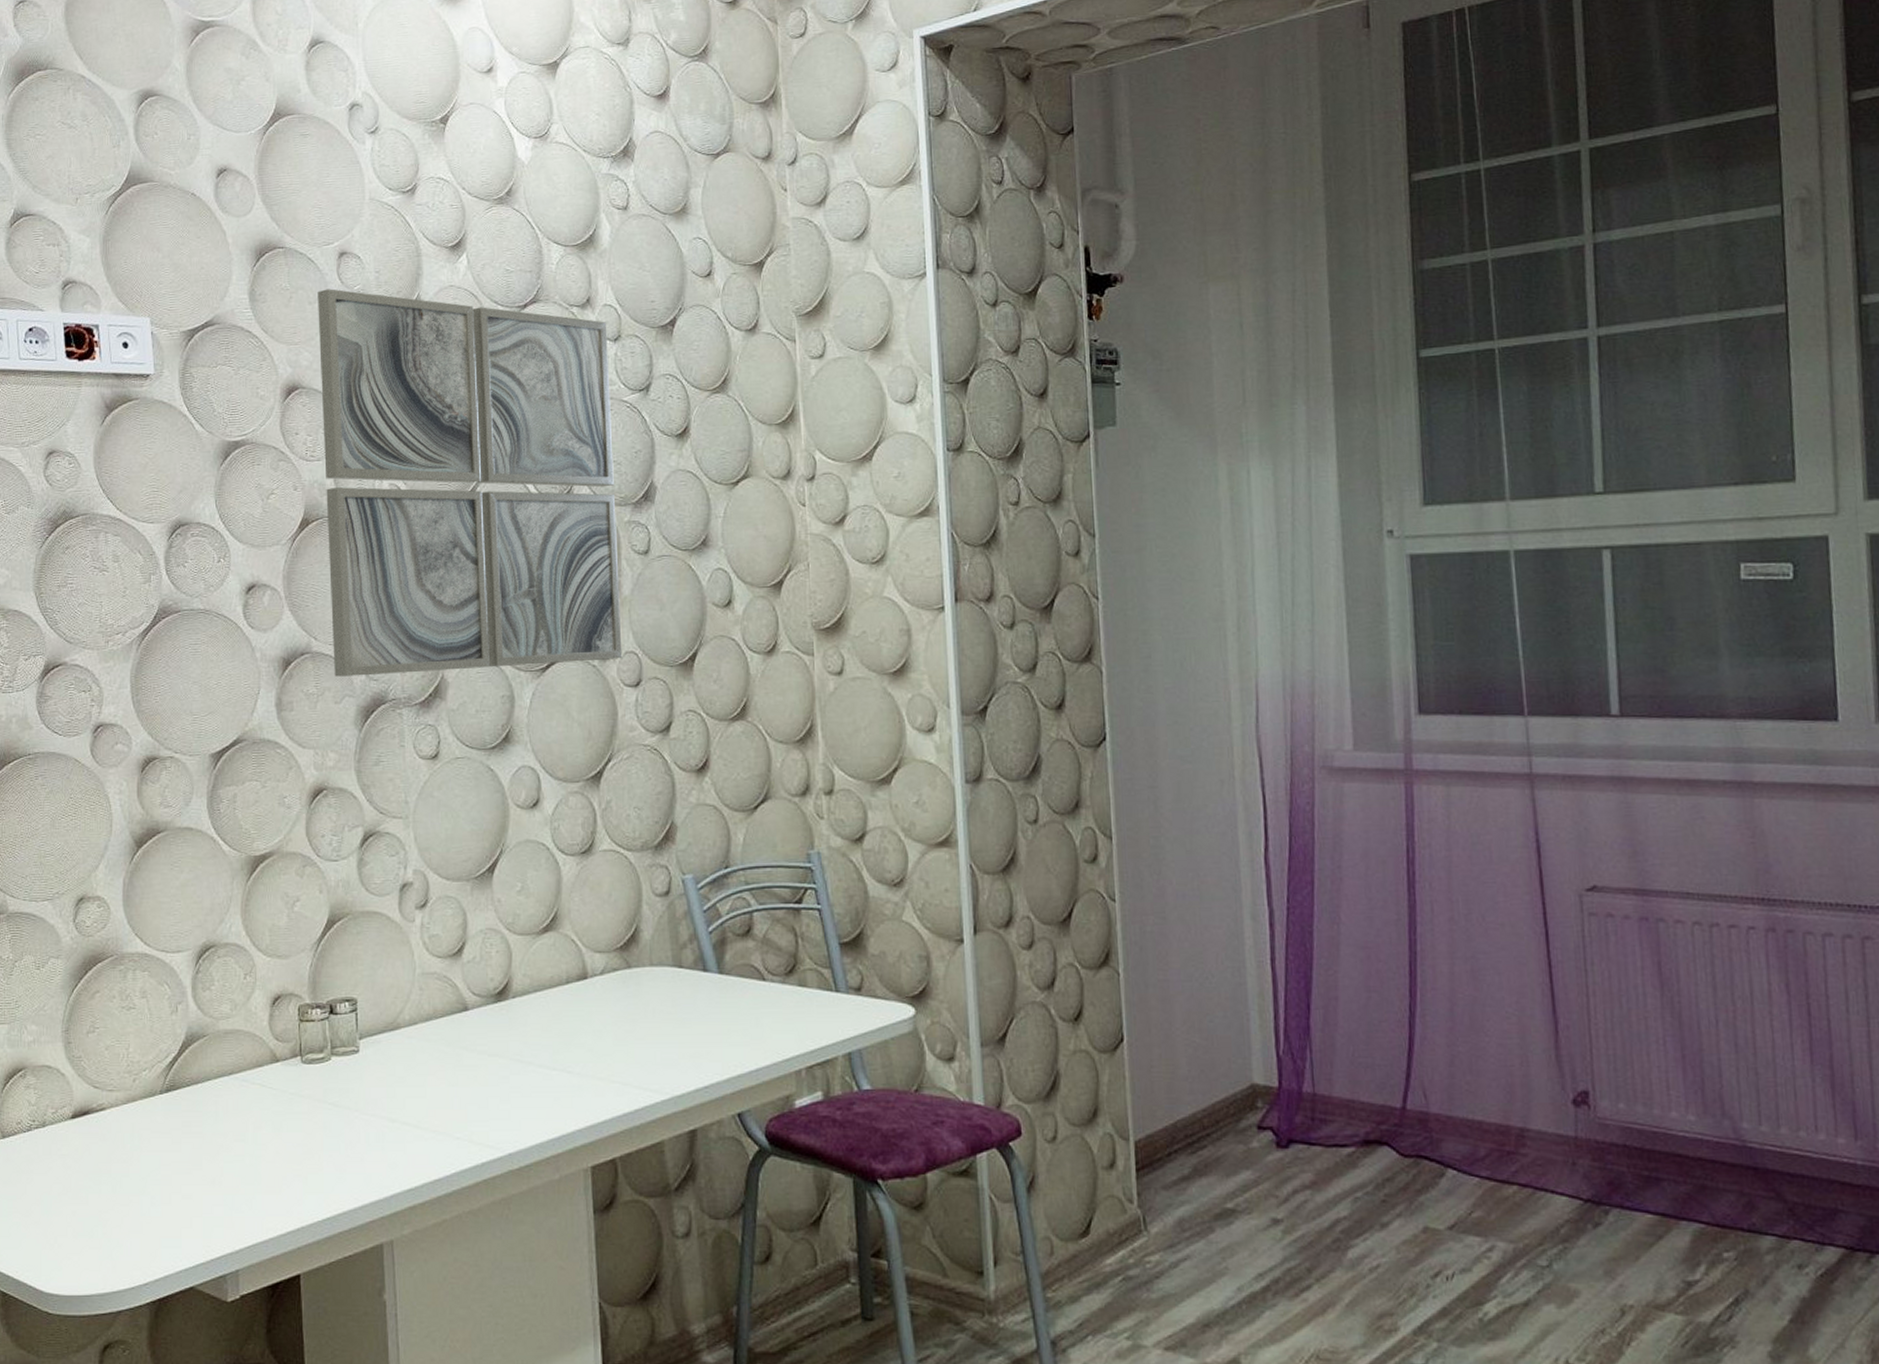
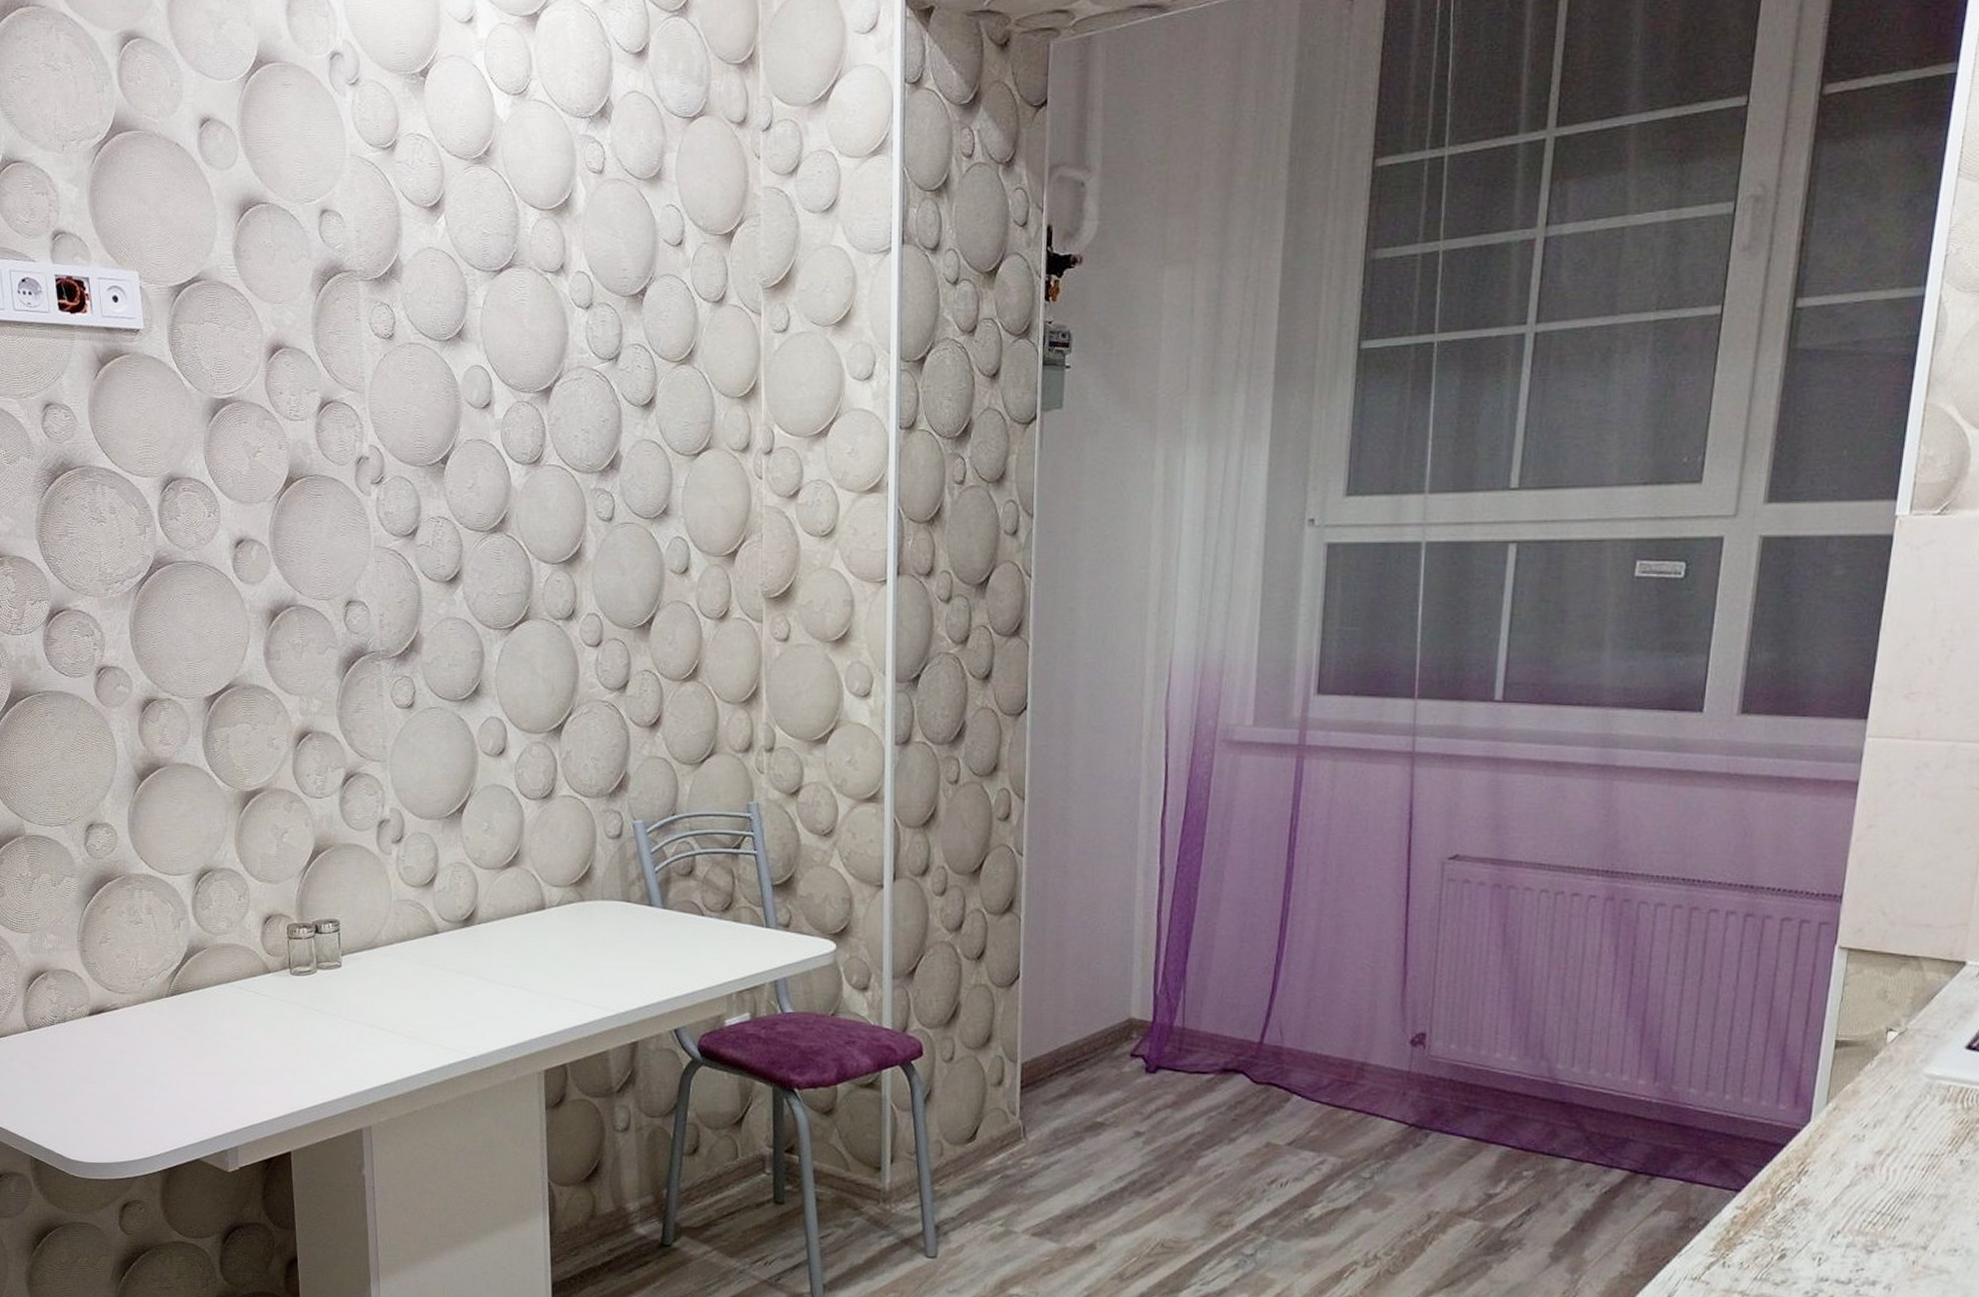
wall art: present [318,289,623,677] -> none [300,247,585,629]

